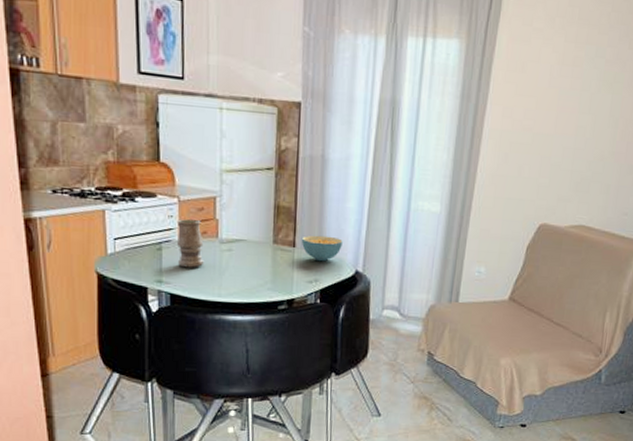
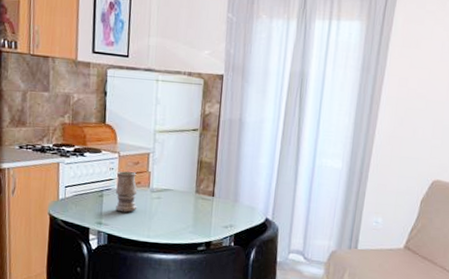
cereal bowl: present [301,235,343,262] -> none [219,186,255,210]

